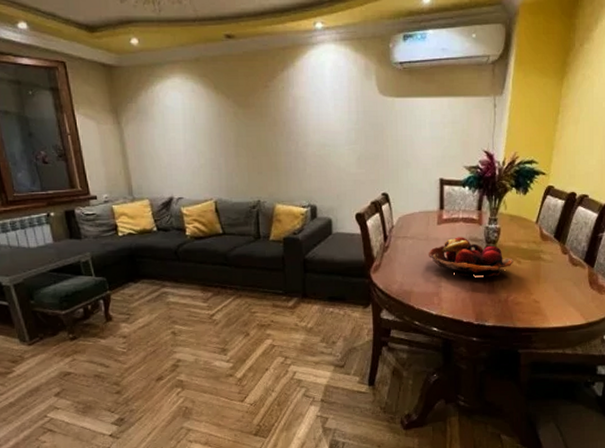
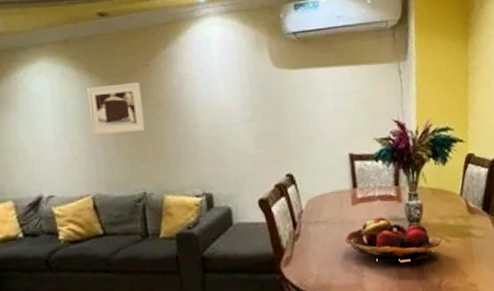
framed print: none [213,102,263,148] -> present [87,82,146,136]

